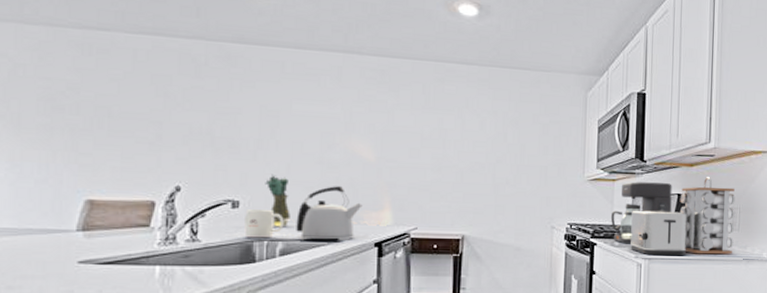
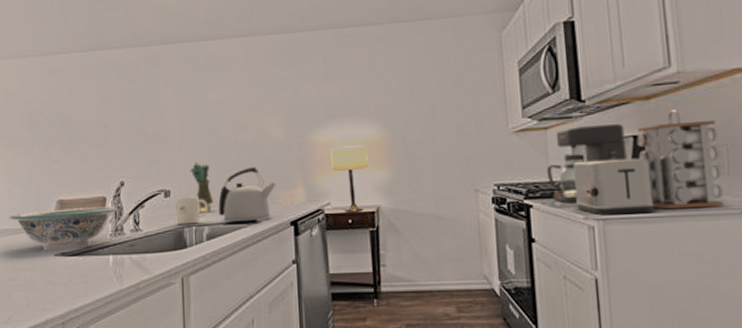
decorative bowl: none [11,210,172,257] -> present [9,206,119,251]
table lamp: none [421,175,458,240] -> present [331,145,368,214]

